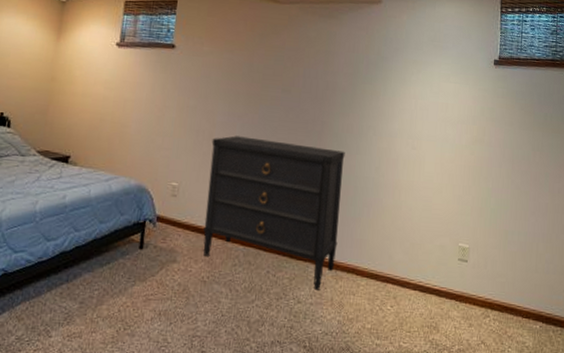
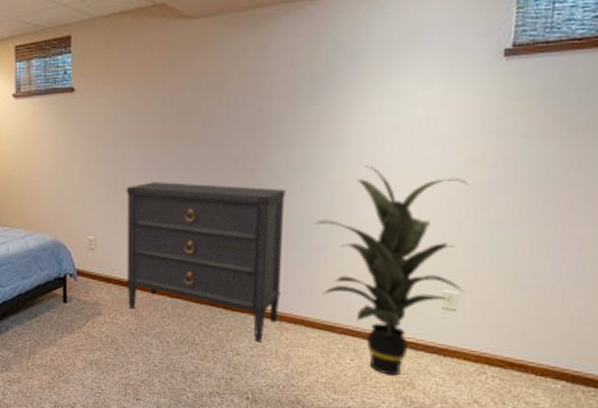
indoor plant: none [365,136,474,321] -> present [314,165,468,376]

